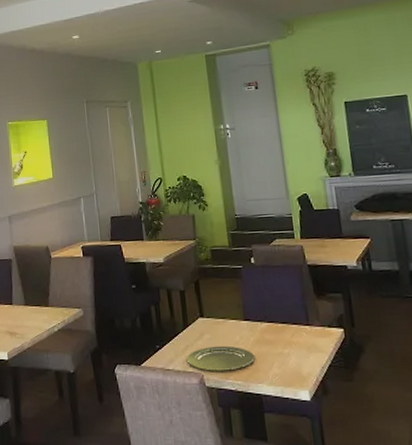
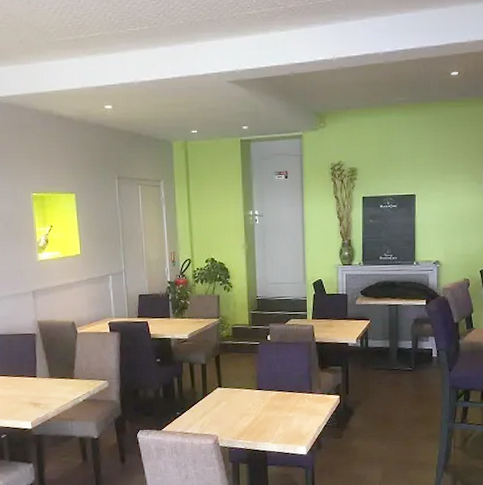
plate: present [186,345,256,371] -> none [204,411,264,433]

